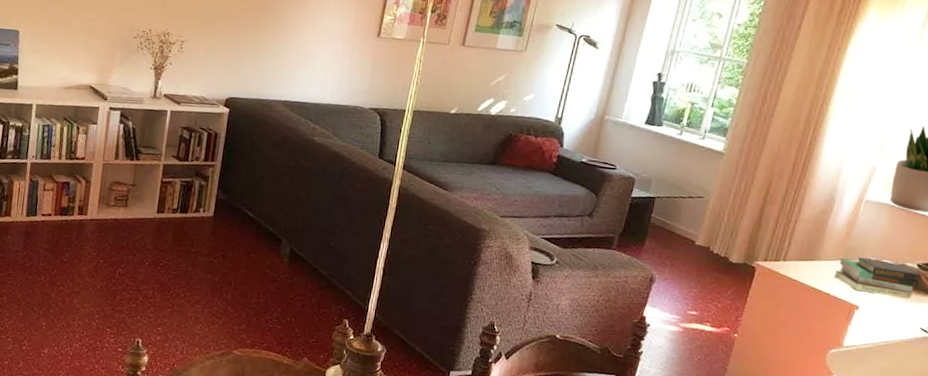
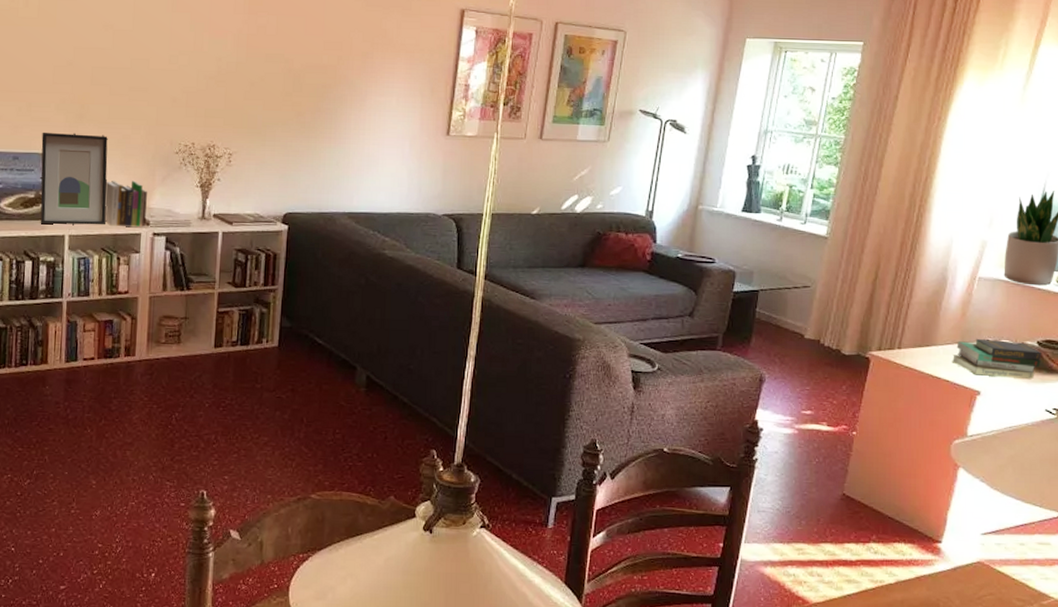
picture frame: none [12,11,76,98] -> present [39,132,108,226]
books: none [68,59,107,101] -> present [104,180,147,228]

